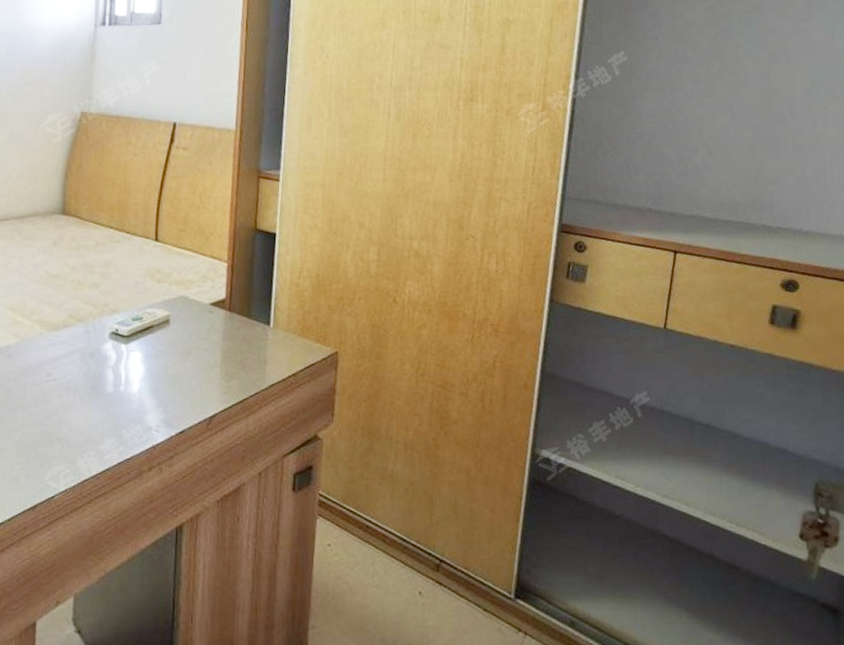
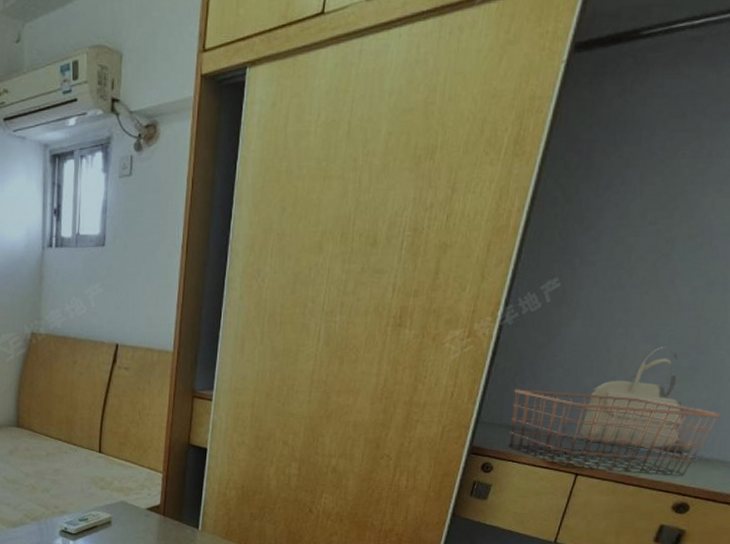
basket: none [596,161,810,252] -> present [508,388,721,477]
handbag: none [671,117,790,228] -> present [579,346,702,455]

